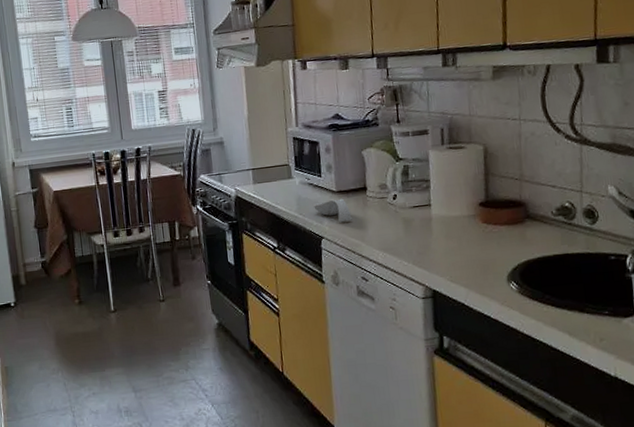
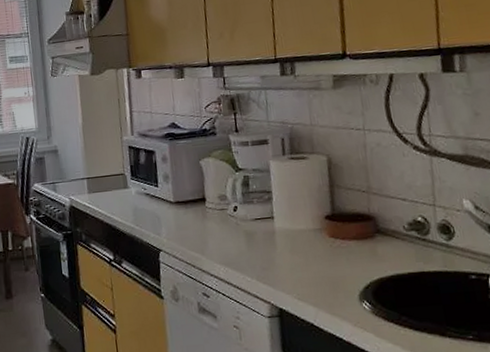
spoon rest: present [313,198,352,223] -> none [150,209,191,235]

